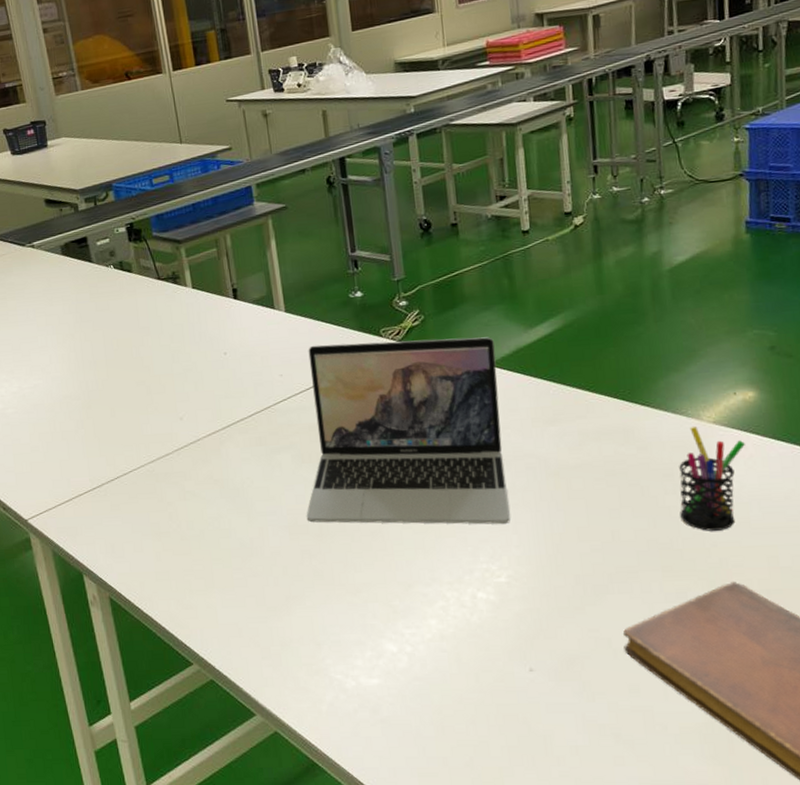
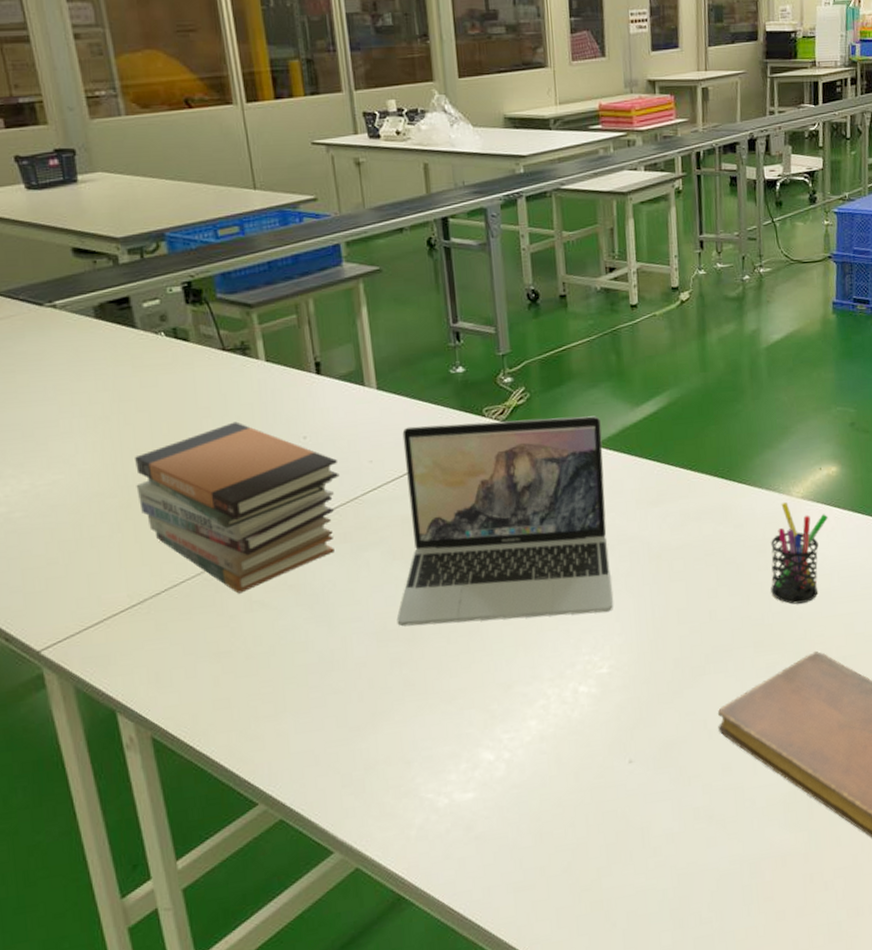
book stack: none [93,339,255,484] -> present [135,421,340,594]

